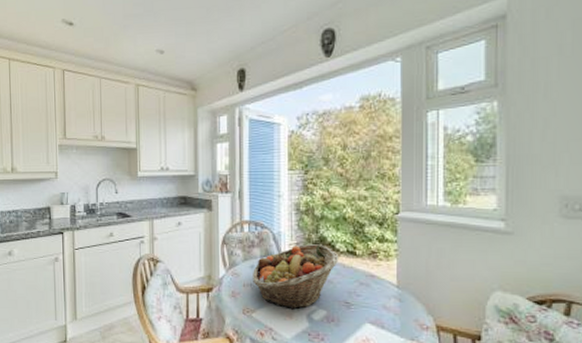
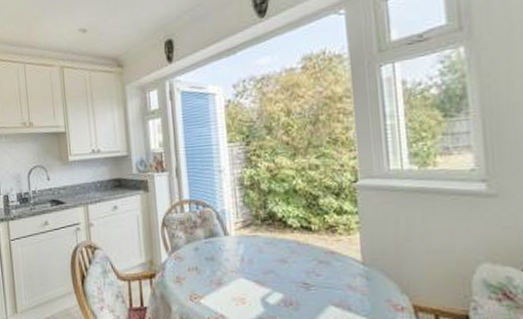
fruit basket: present [253,244,339,310] -> none [197,221,293,294]

